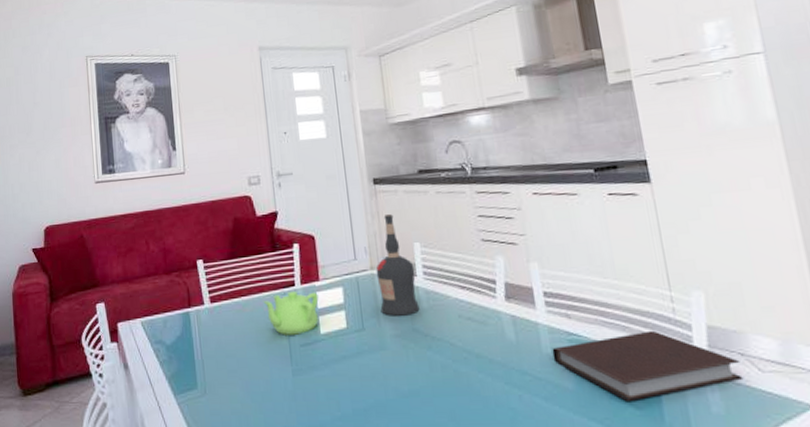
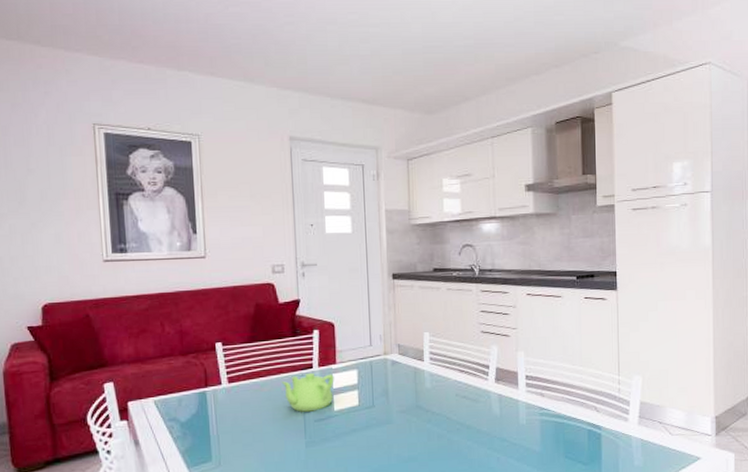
liquor bottle: present [376,214,420,316] -> none [388,307,424,395]
notebook: present [552,330,744,401] -> none [527,405,659,459]

